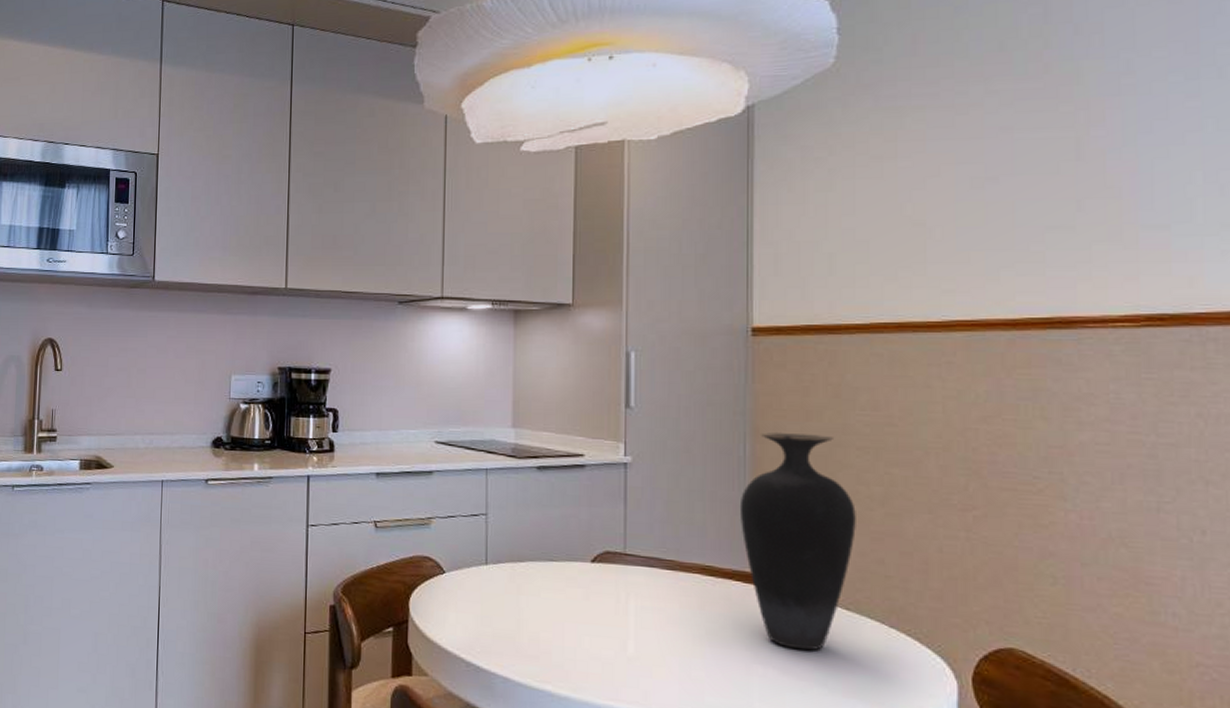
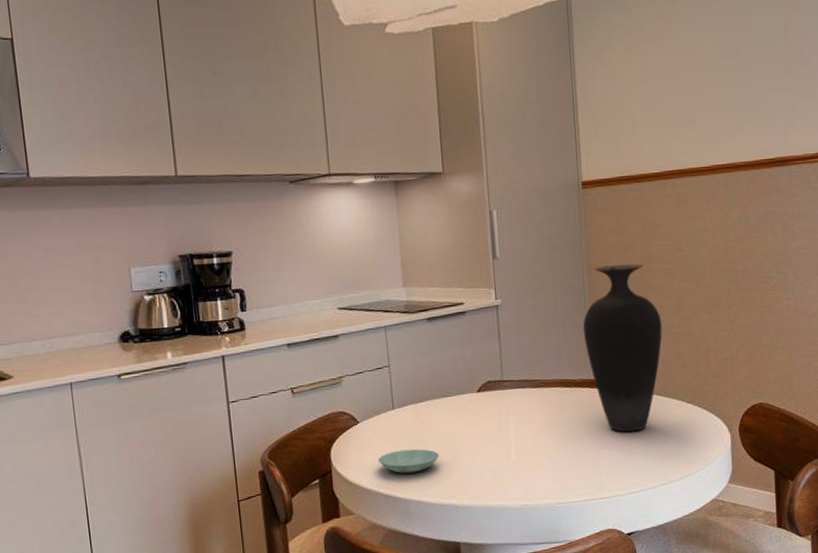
saucer: none [463,612,537,644] -> present [378,449,440,474]

